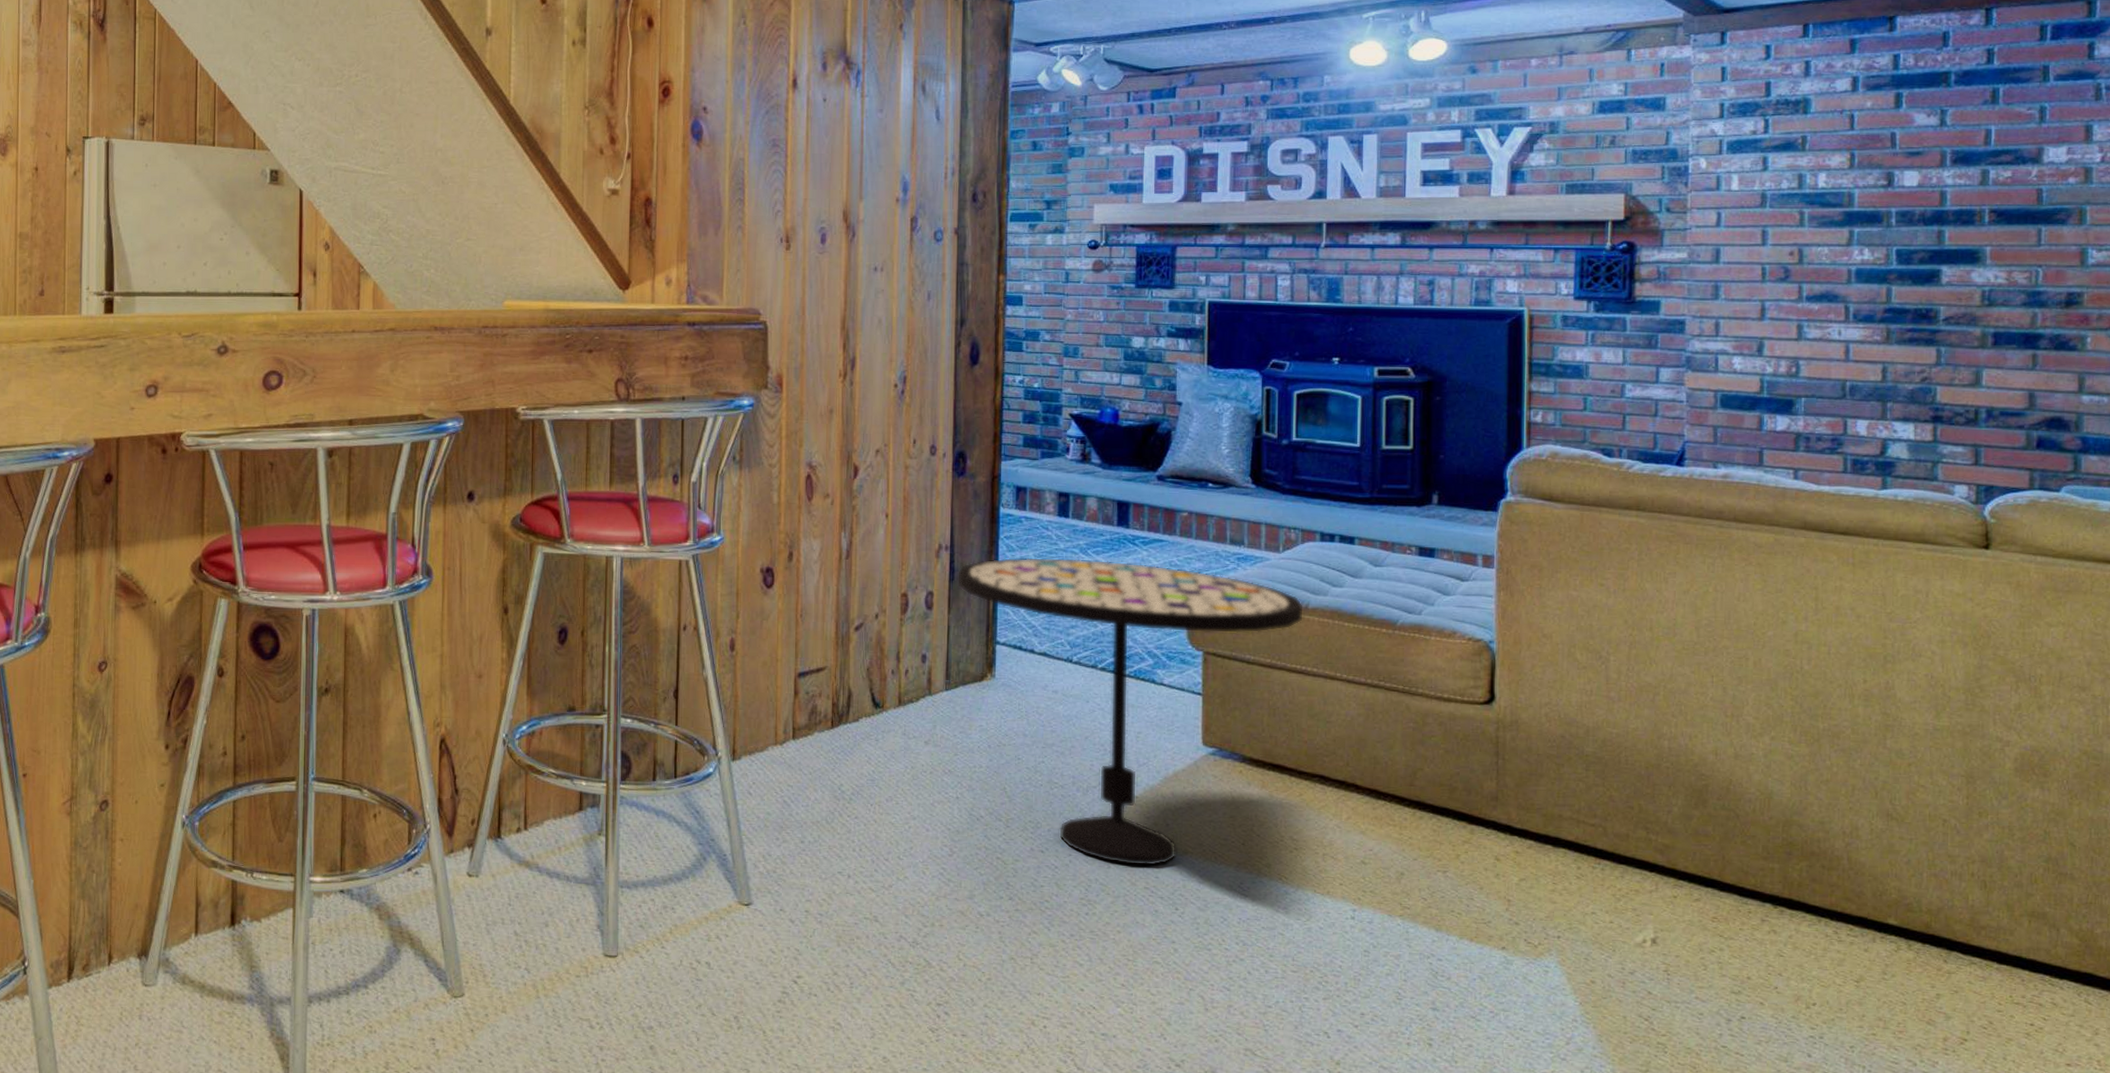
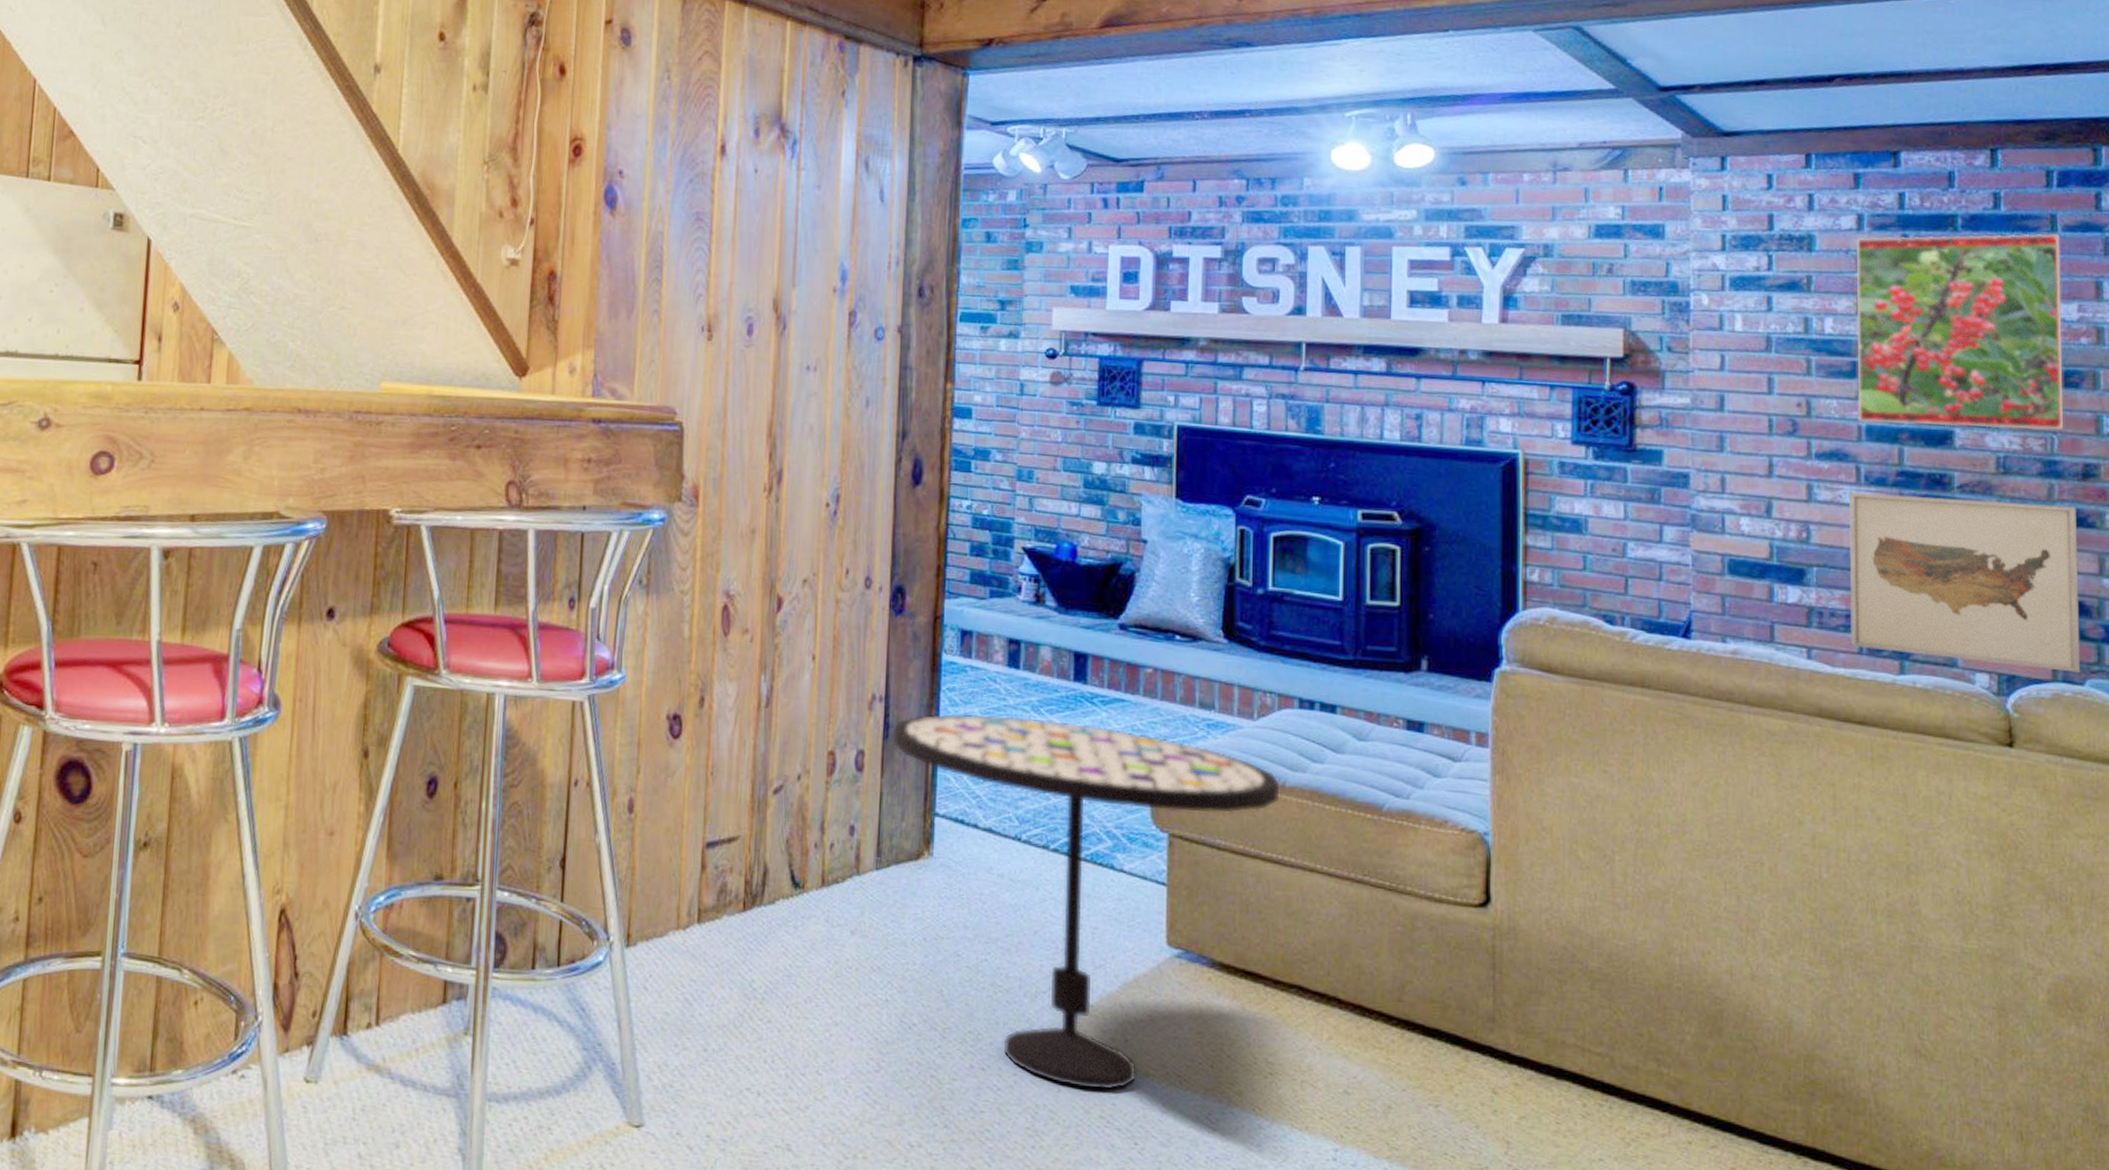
wall art: none [1836,329,2058,481] -> present [1849,492,2081,673]
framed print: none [1848,84,2052,267] -> present [1856,234,2064,430]

